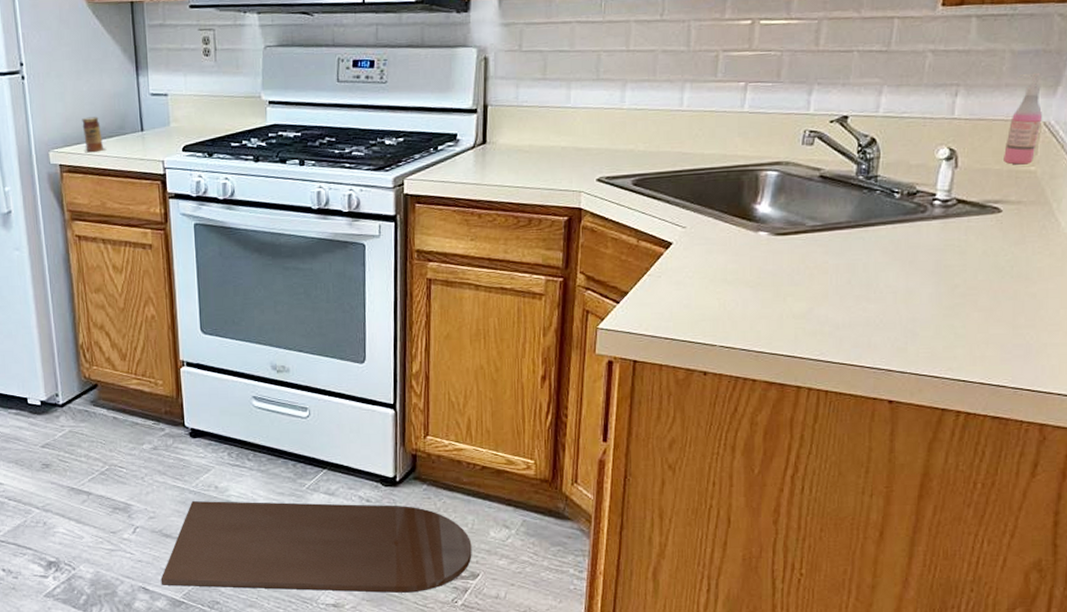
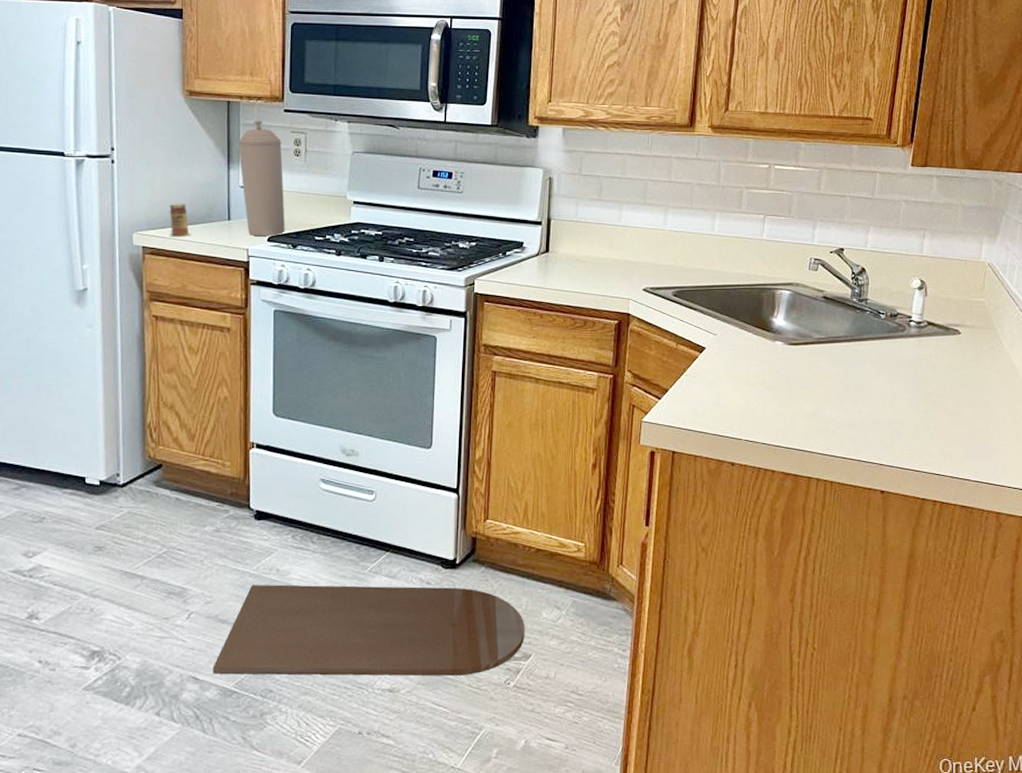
canister: none [144,20,199,146] -> present [237,120,285,236]
soap dispenser: present [1004,72,1042,165] -> none [960,224,987,296]

